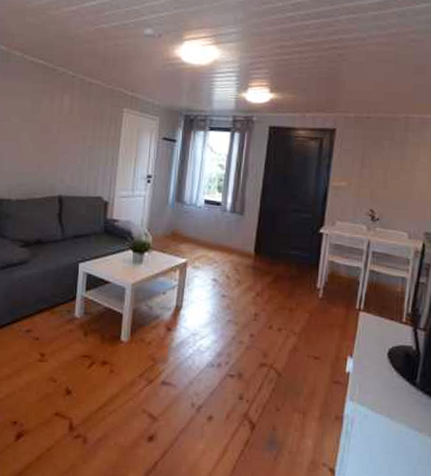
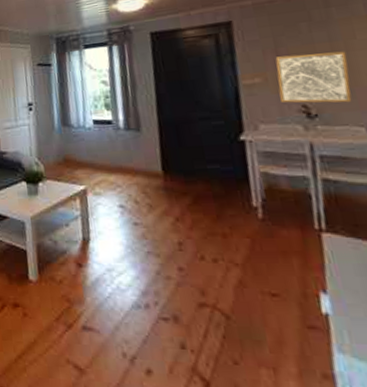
wall art: none [356,166,410,212] -> present [275,51,352,103]

